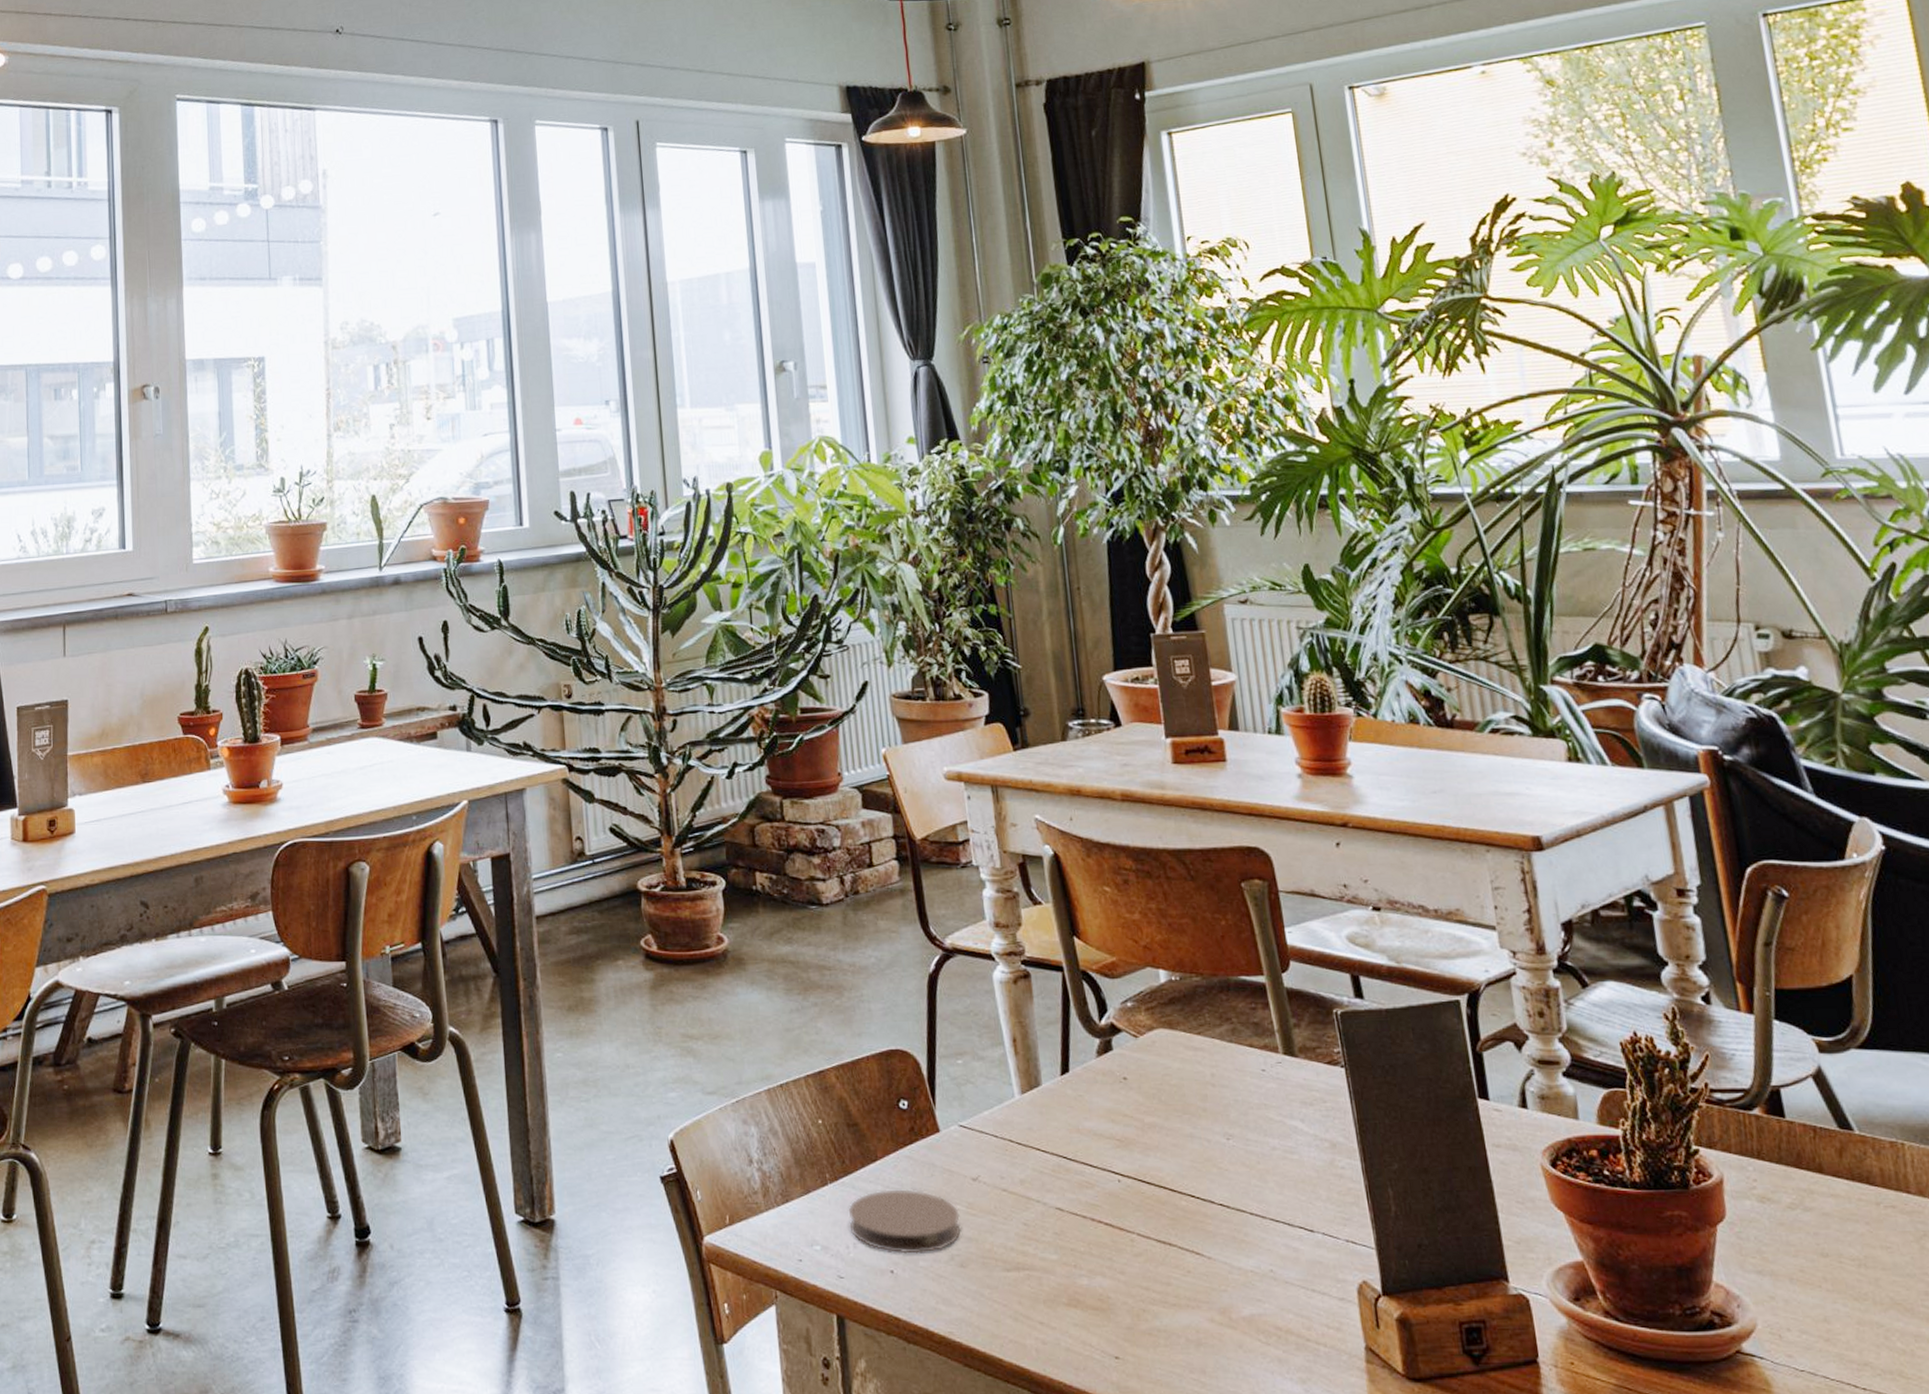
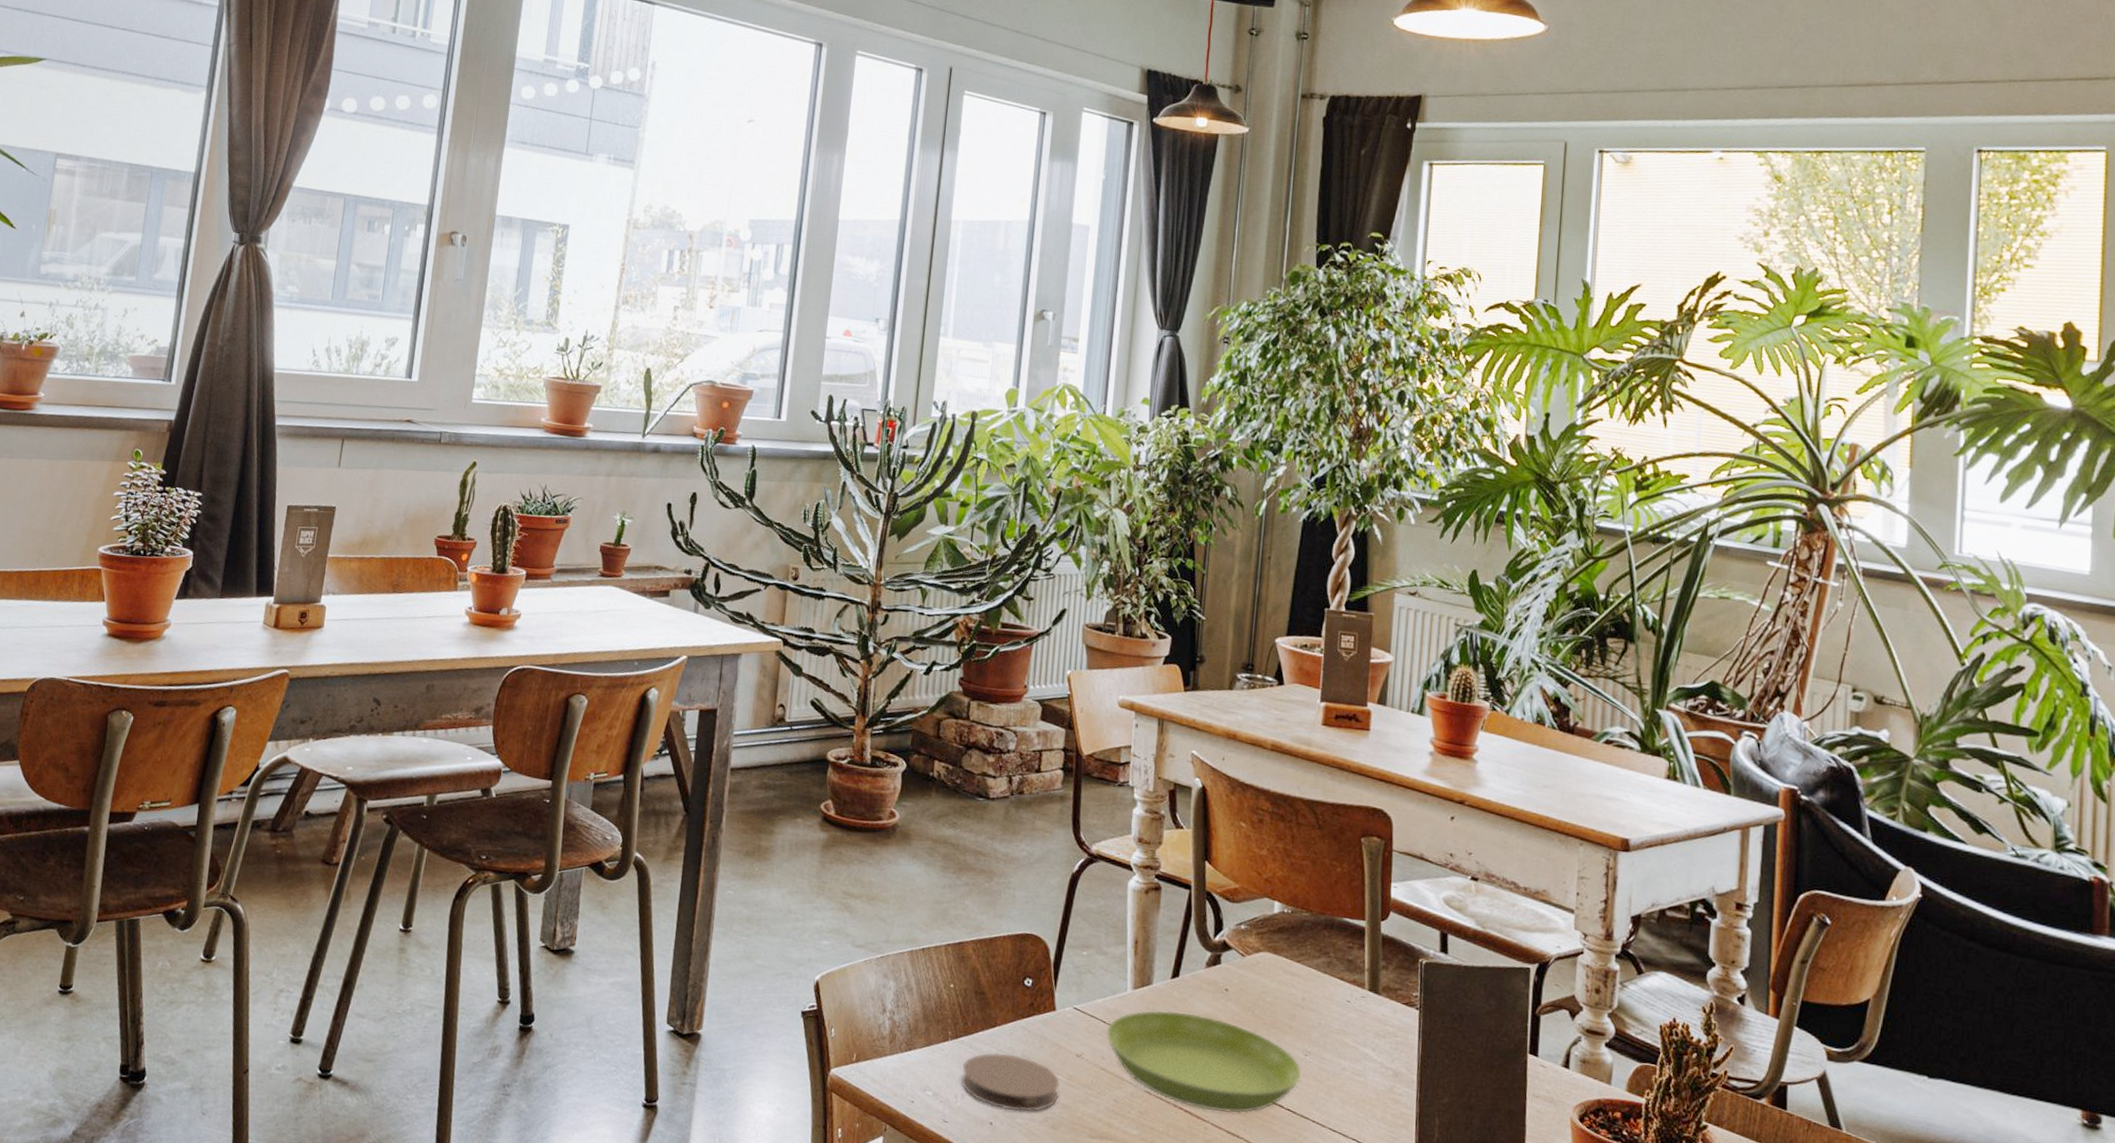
saucer: none [1000,1111,1229,1220] -> present [1106,1010,1302,1114]

